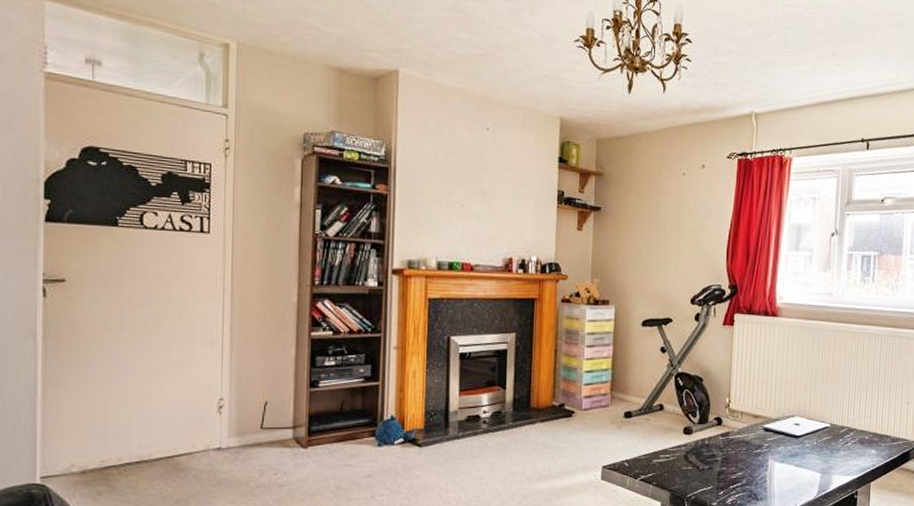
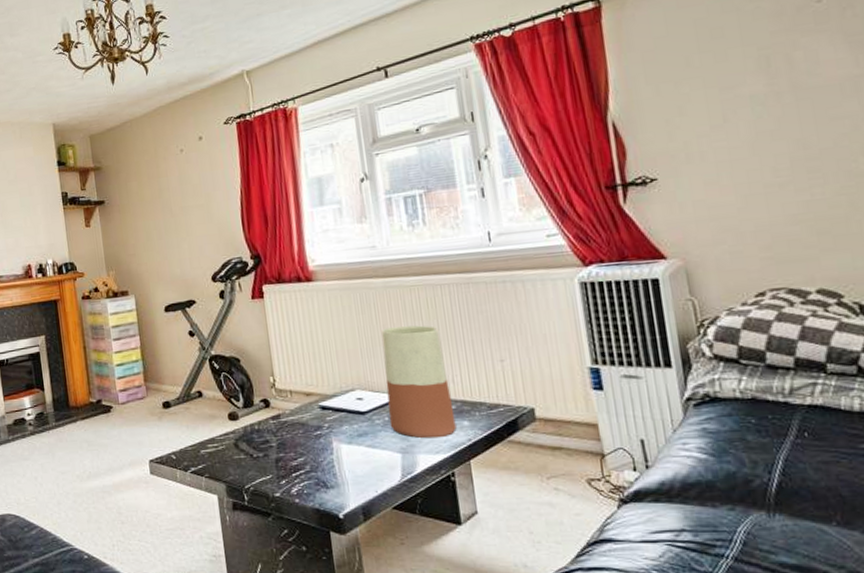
vase: none [816,366,868,462] -> present [382,325,457,438]

